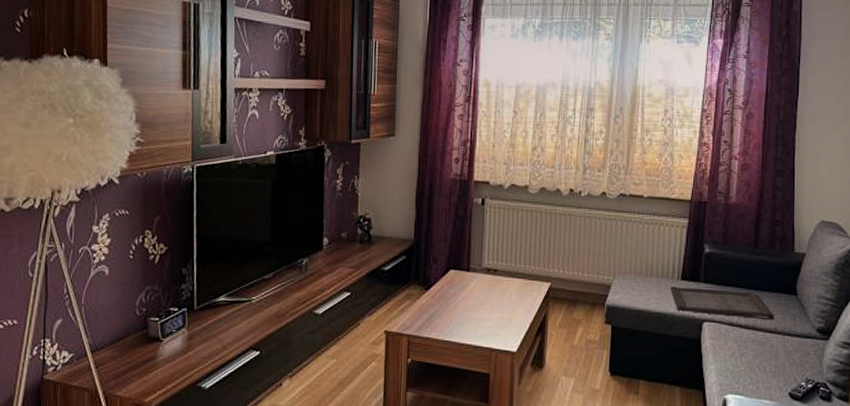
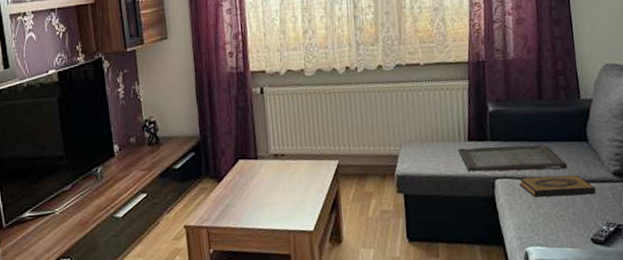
hardback book: none [726,324,799,349] -> present [519,174,596,198]

